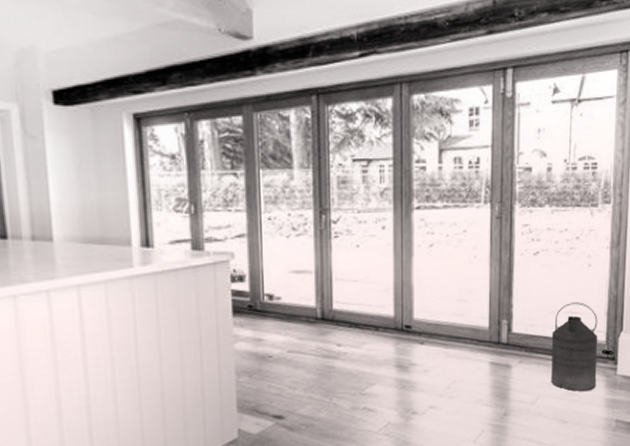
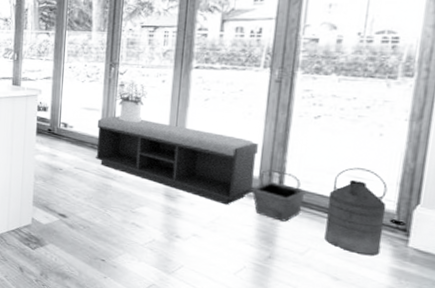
bench: none [310,277,485,366] -> present [95,116,258,205]
potted plant: none [330,232,367,283] -> present [115,82,147,122]
basket: none [483,317,532,372] -> present [252,169,306,222]

